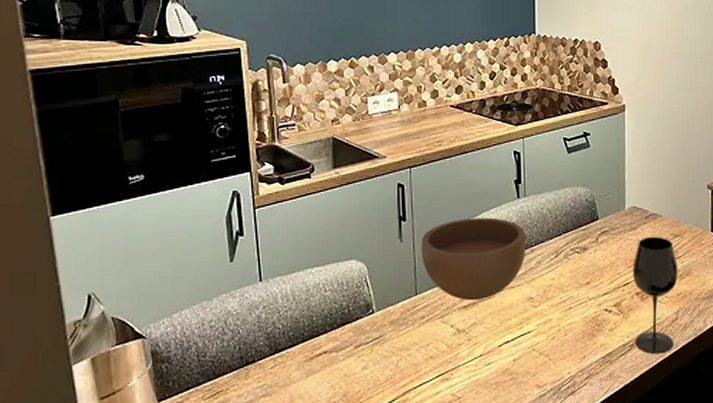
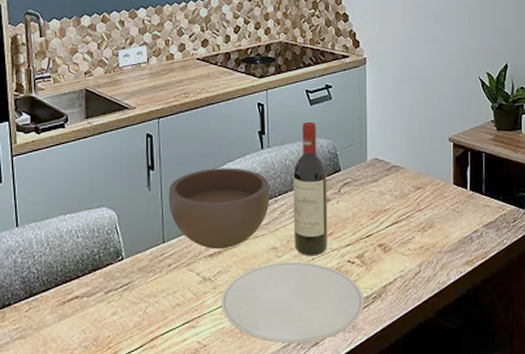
plate: none [475,311,622,394] -> present [220,261,365,344]
wine bottle: none [550,169,585,306] -> present [293,121,328,256]
wine glass: present [632,236,678,354] -> none [375,188,420,307]

